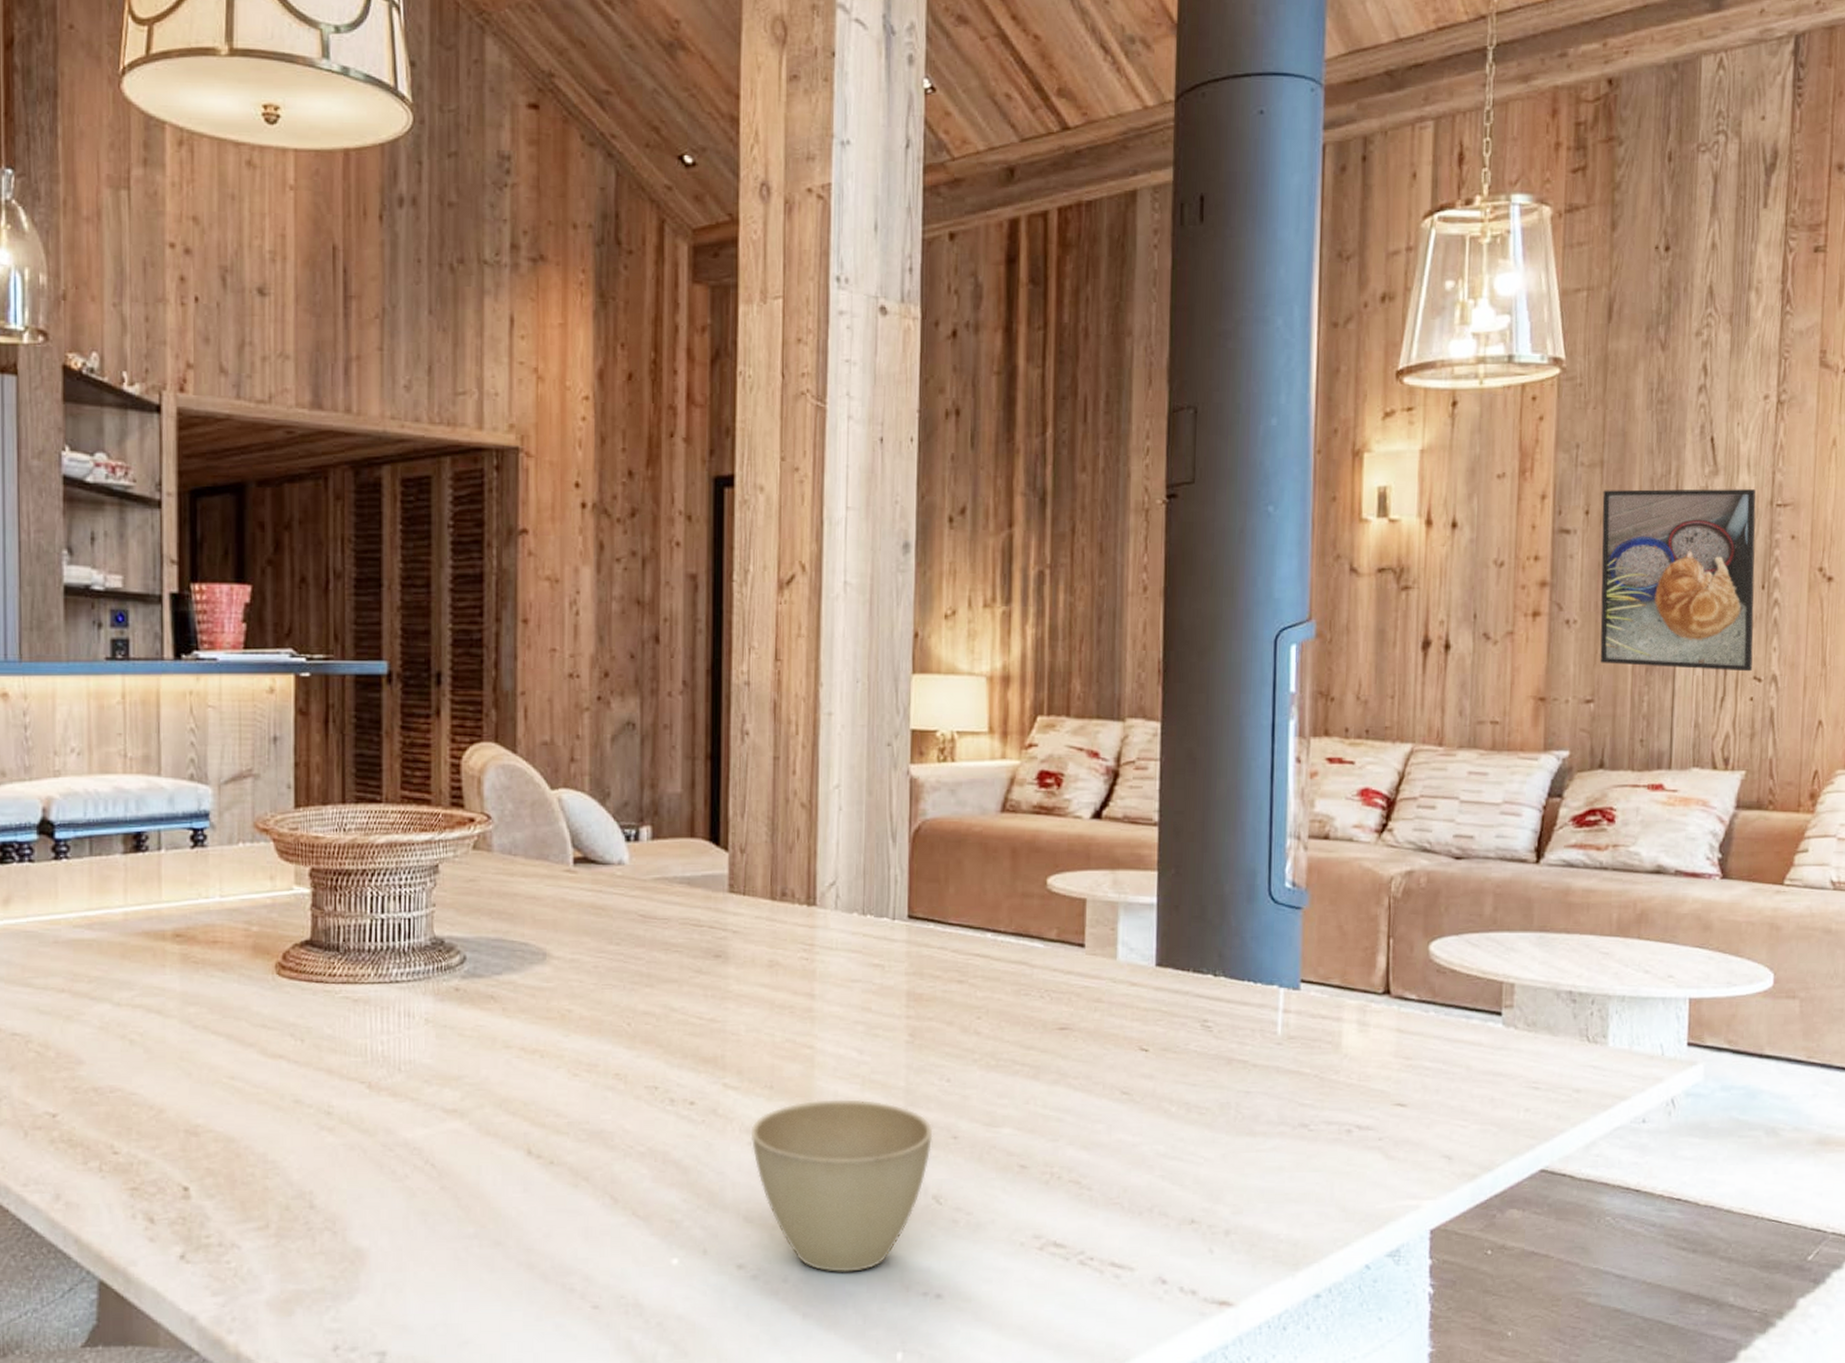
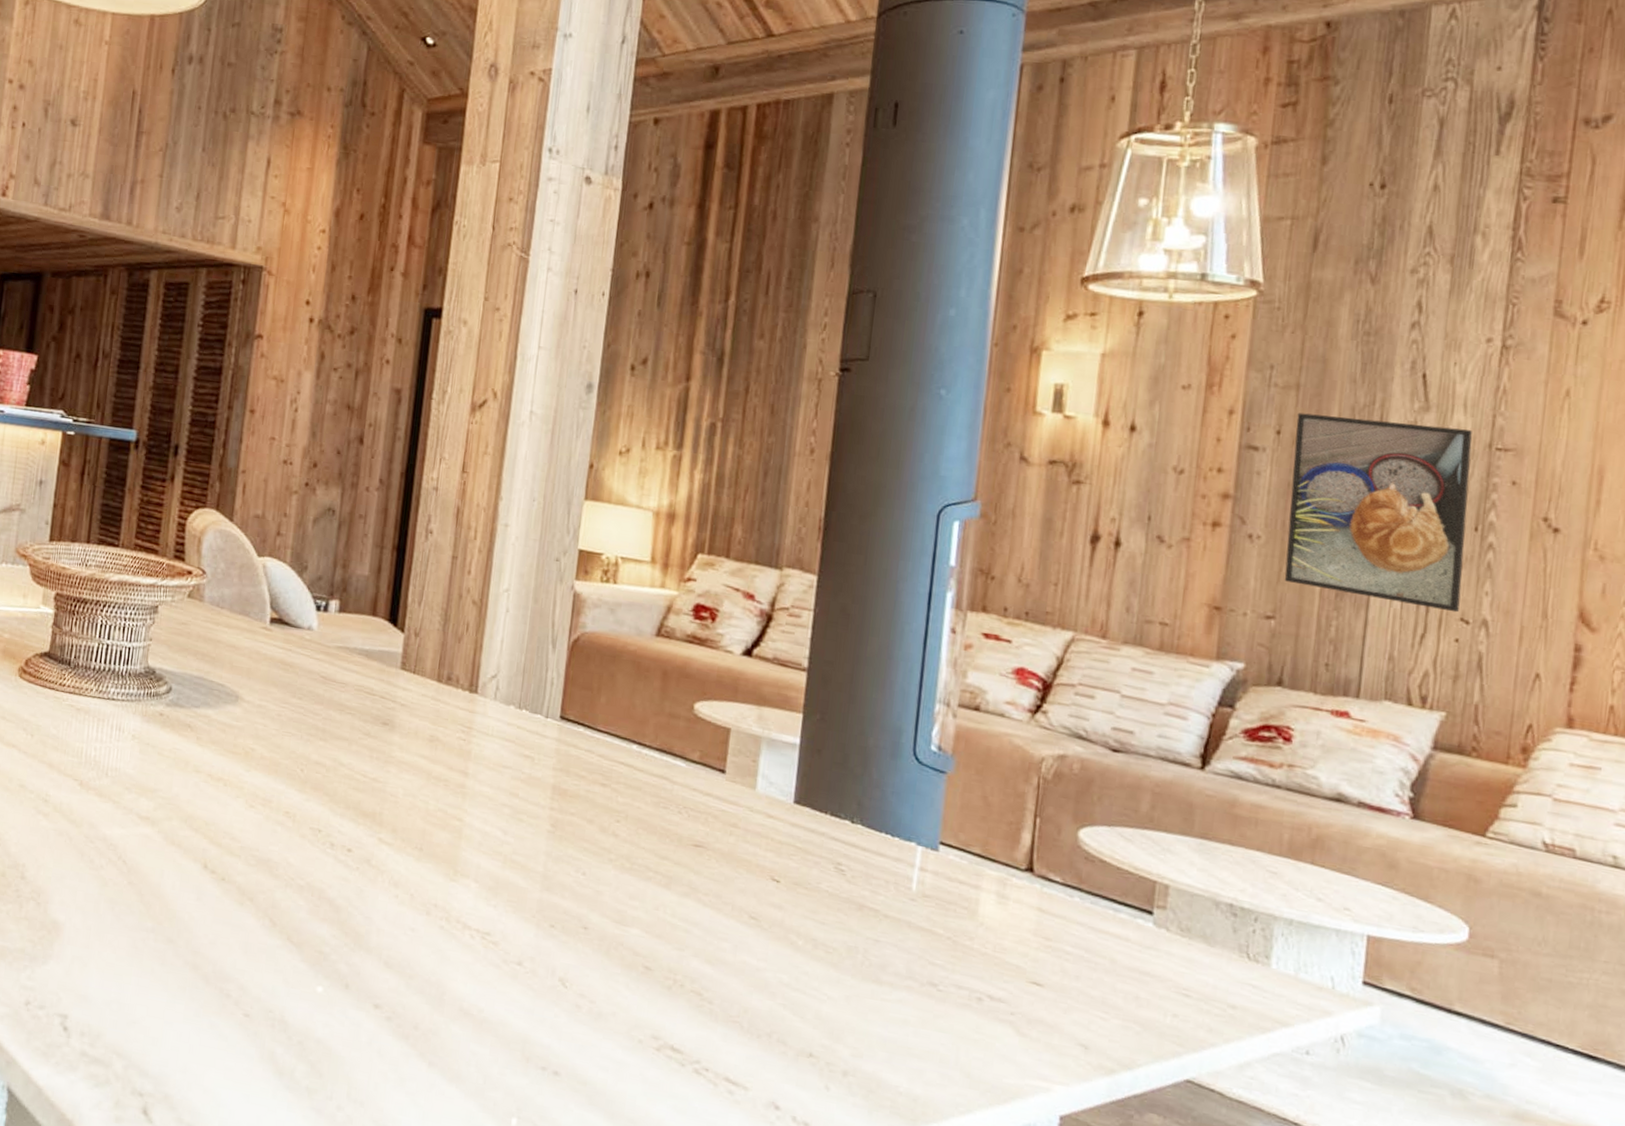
cup: present [750,1099,933,1272] -> none [398,868,566,1035]

